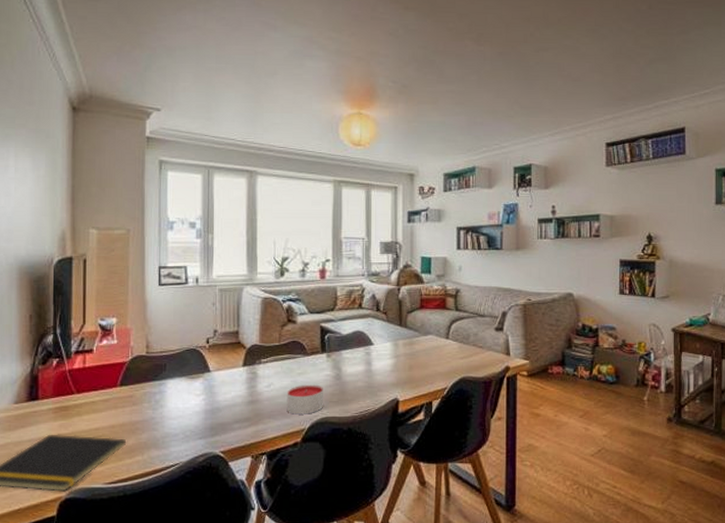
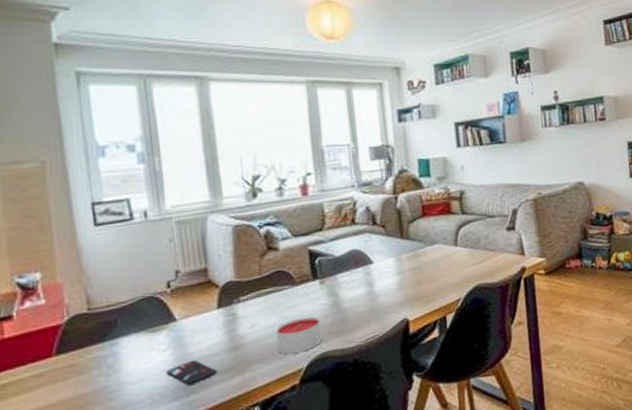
smartphone: none [198,407,236,427] -> present [166,359,217,385]

